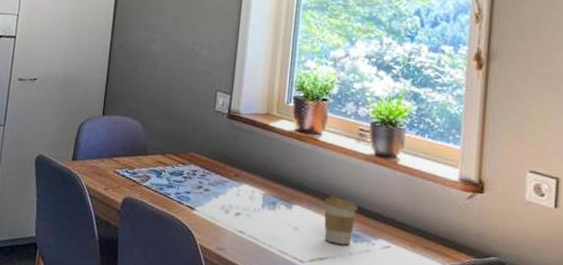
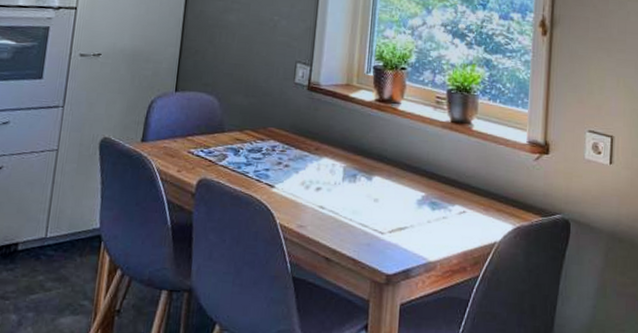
coffee cup: present [324,195,358,245] -> none [403,164,436,214]

